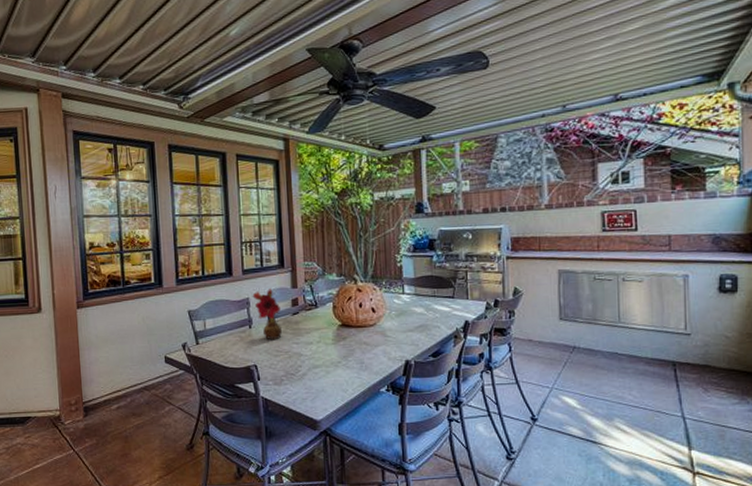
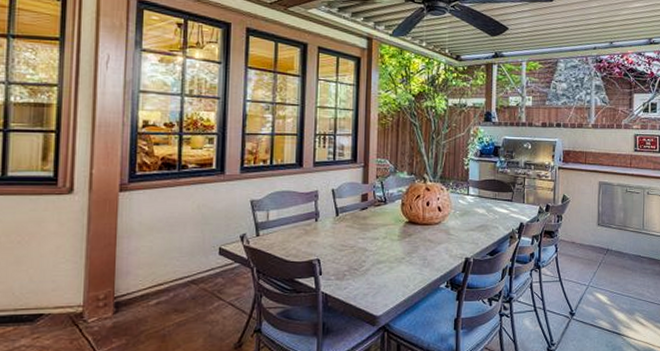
flower: present [252,287,282,339] -> none [322,181,349,233]

